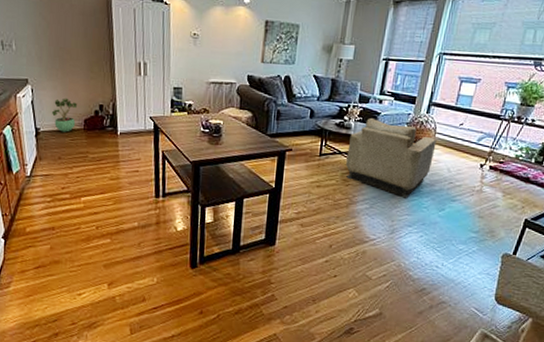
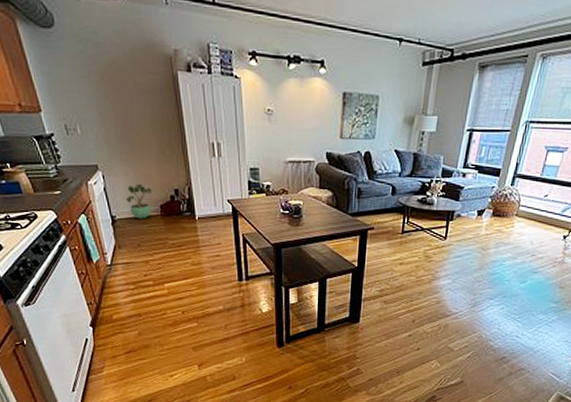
armchair: present [346,118,437,198] -> none [428,193,520,272]

